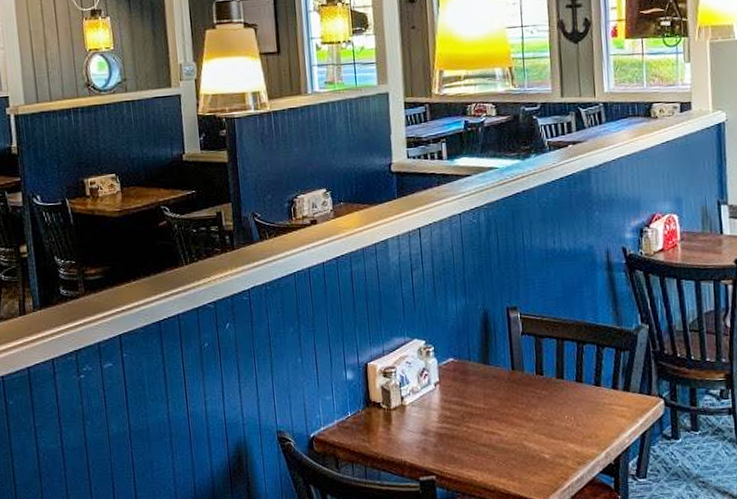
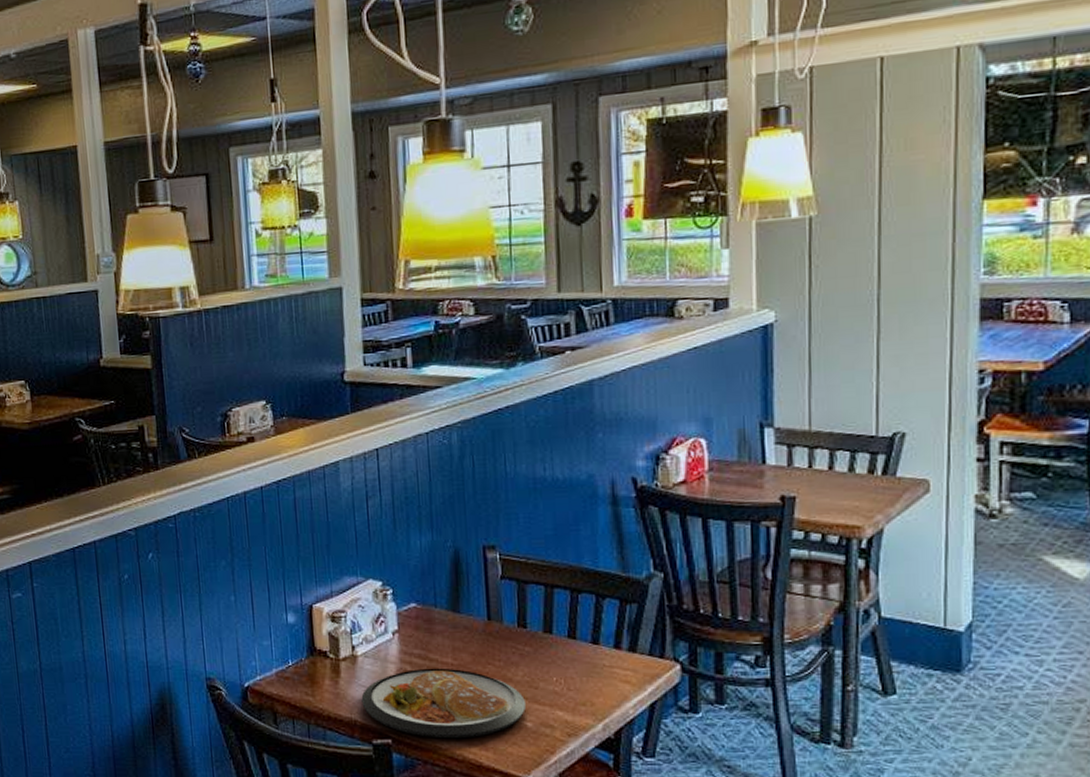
dish: none [409,412,544,473] -> present [361,668,525,739]

